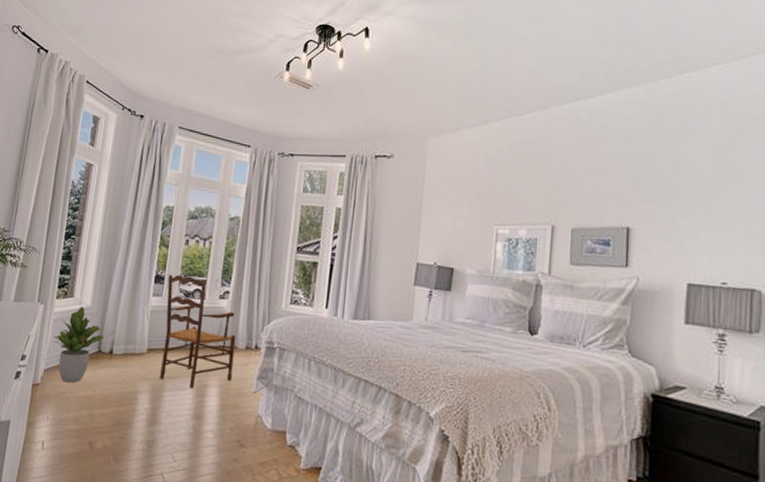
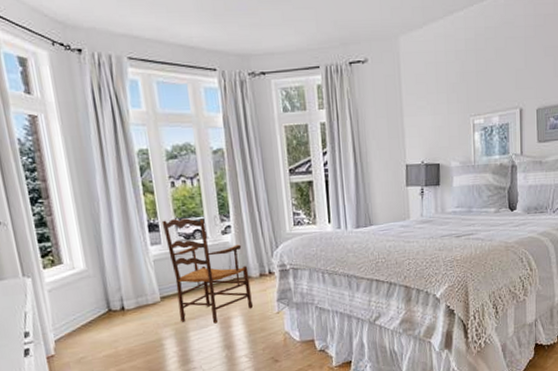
potted plant: present [52,307,104,383] -> none [53,271,111,348]

